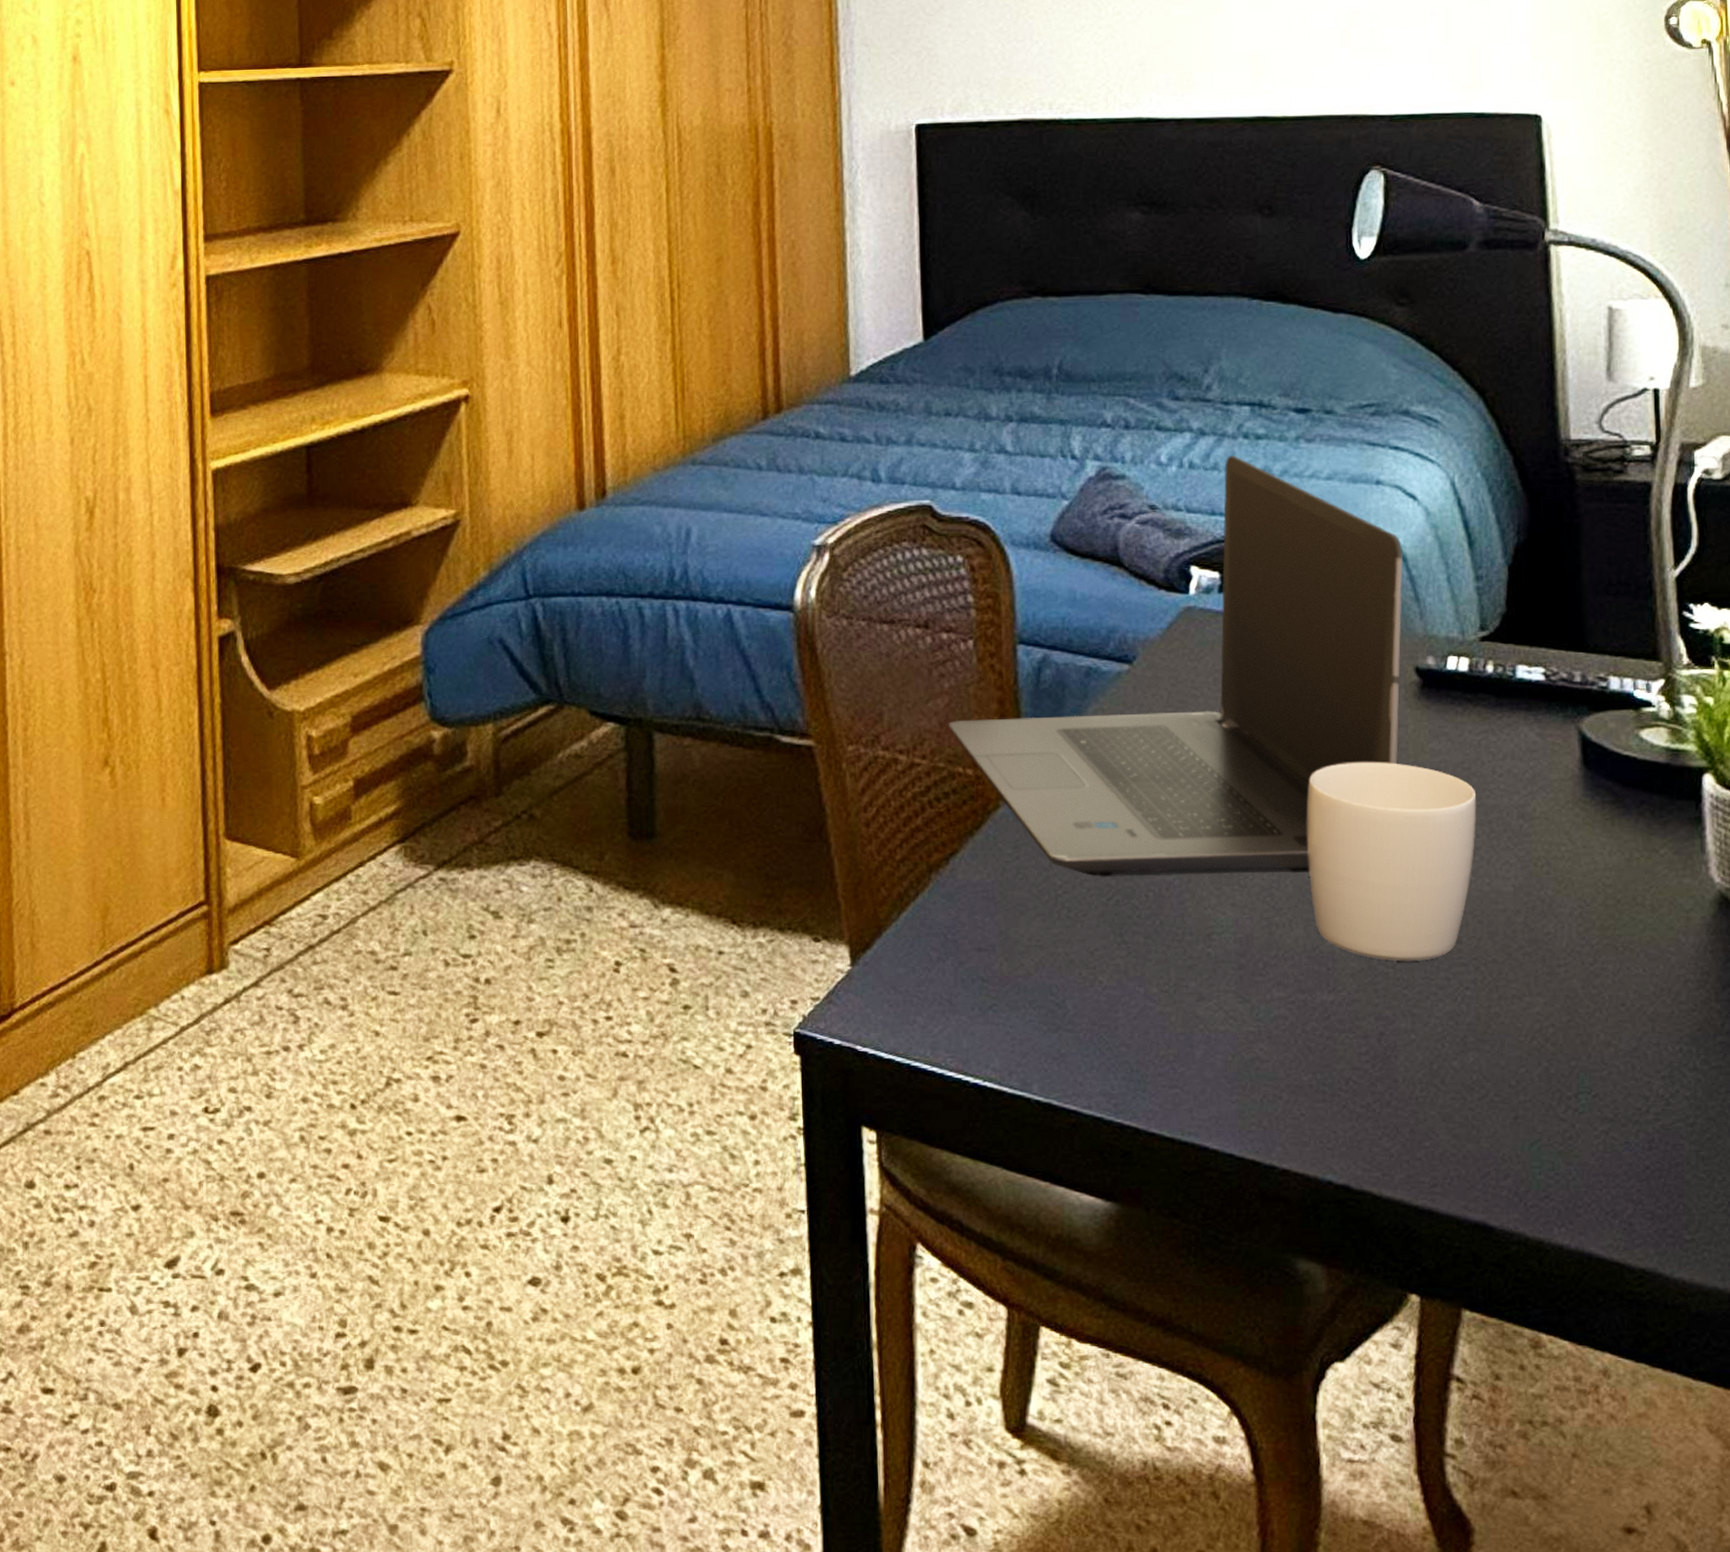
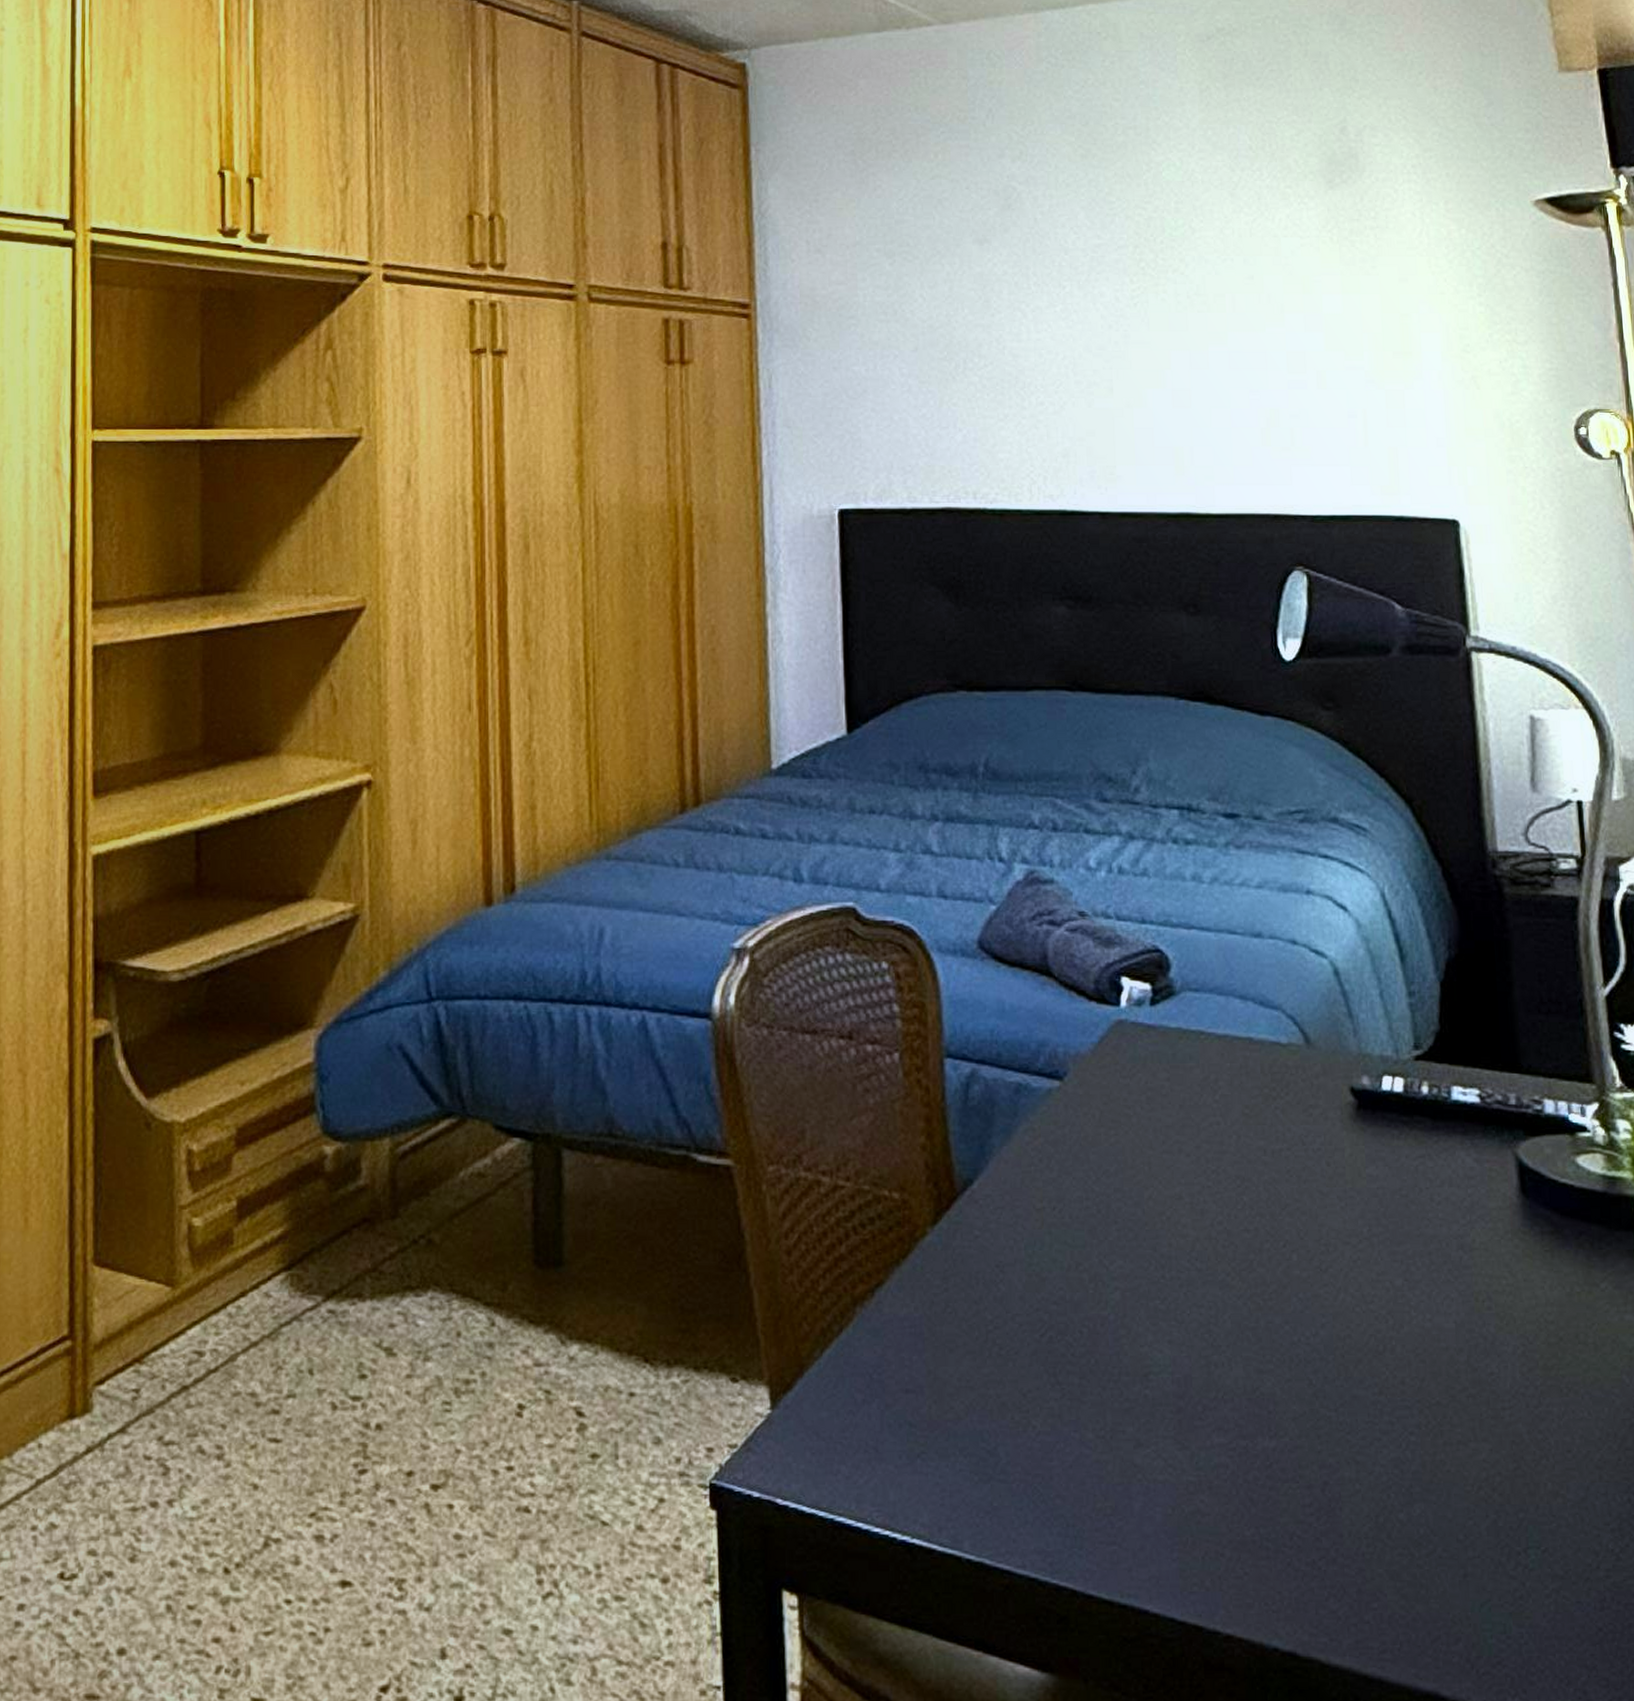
laptop computer: present [949,456,1404,877] -> none [874,861,1336,1311]
mug: present [1306,762,1477,961] -> none [1243,1187,1416,1403]

